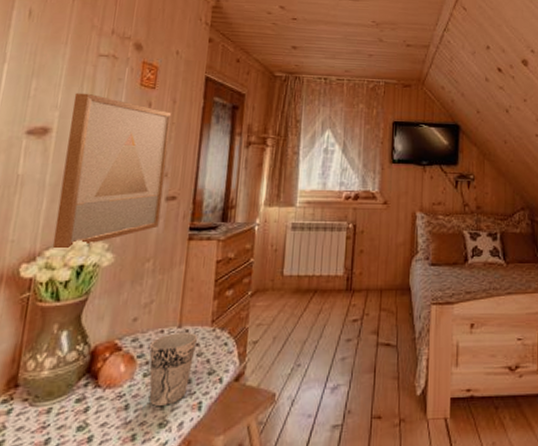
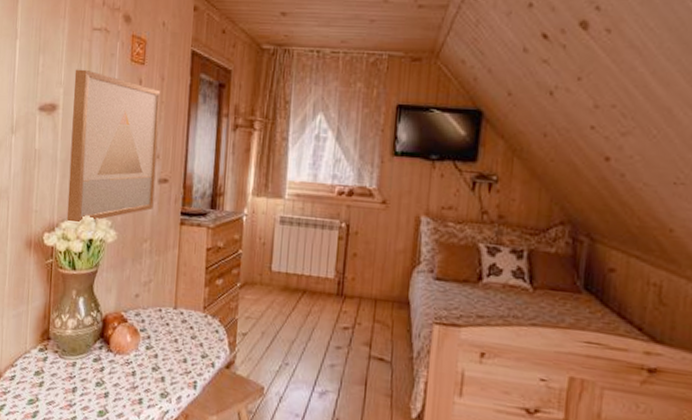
cup: present [149,333,197,406] -> none [150,313,191,379]

